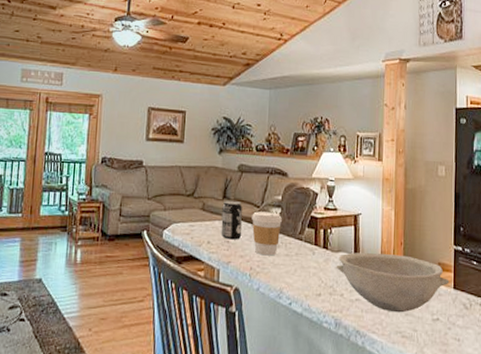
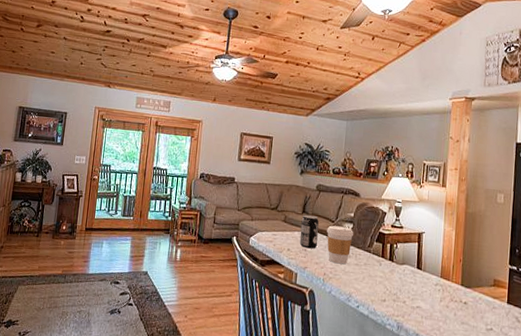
bowl: present [336,252,450,313] -> none [400,266,504,322]

